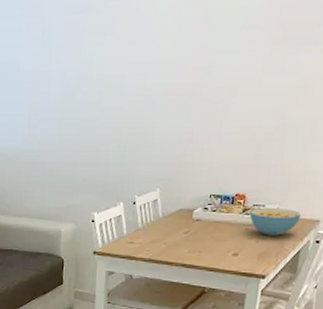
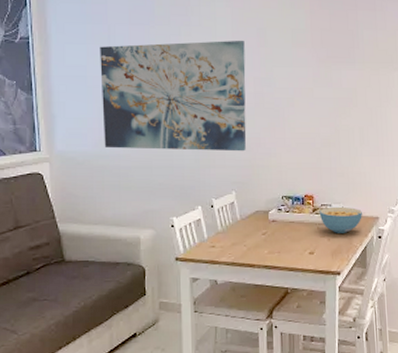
wall art: none [32,24,187,147] -> present [100,40,247,152]

